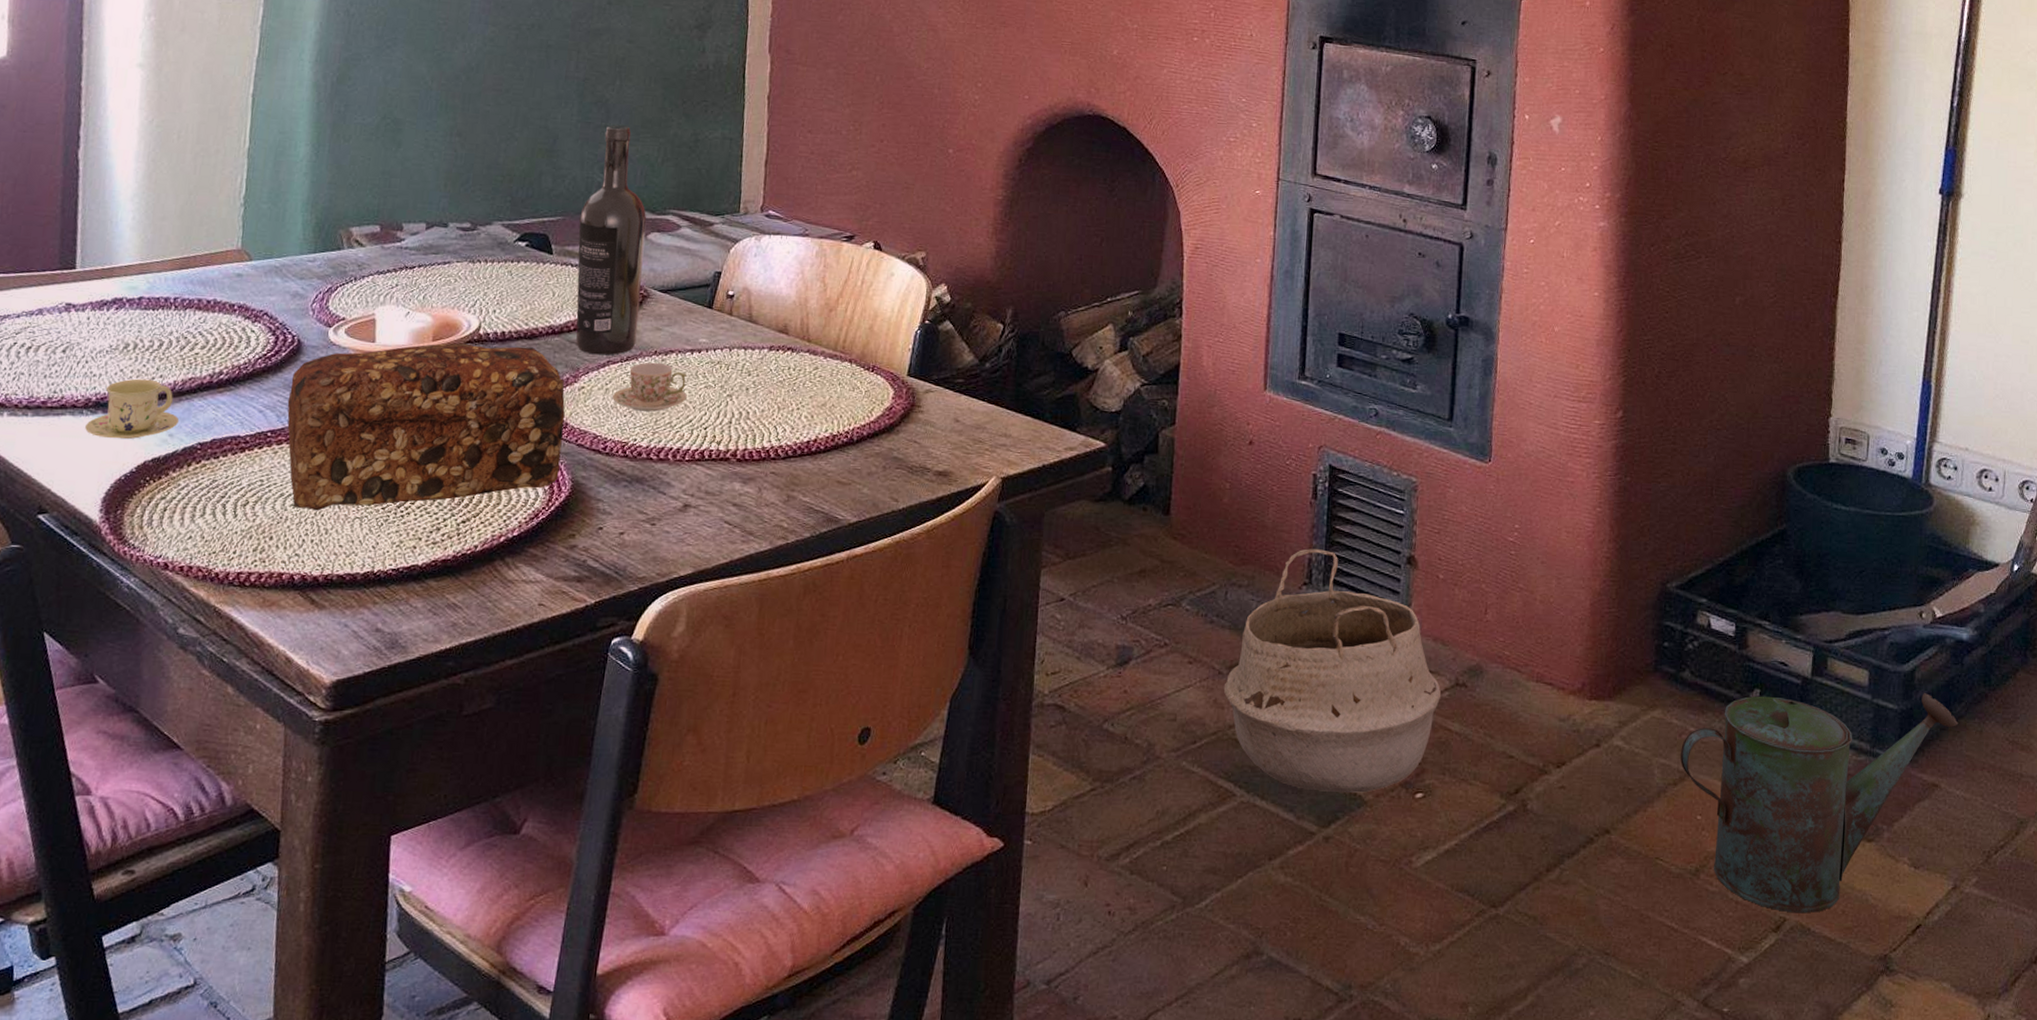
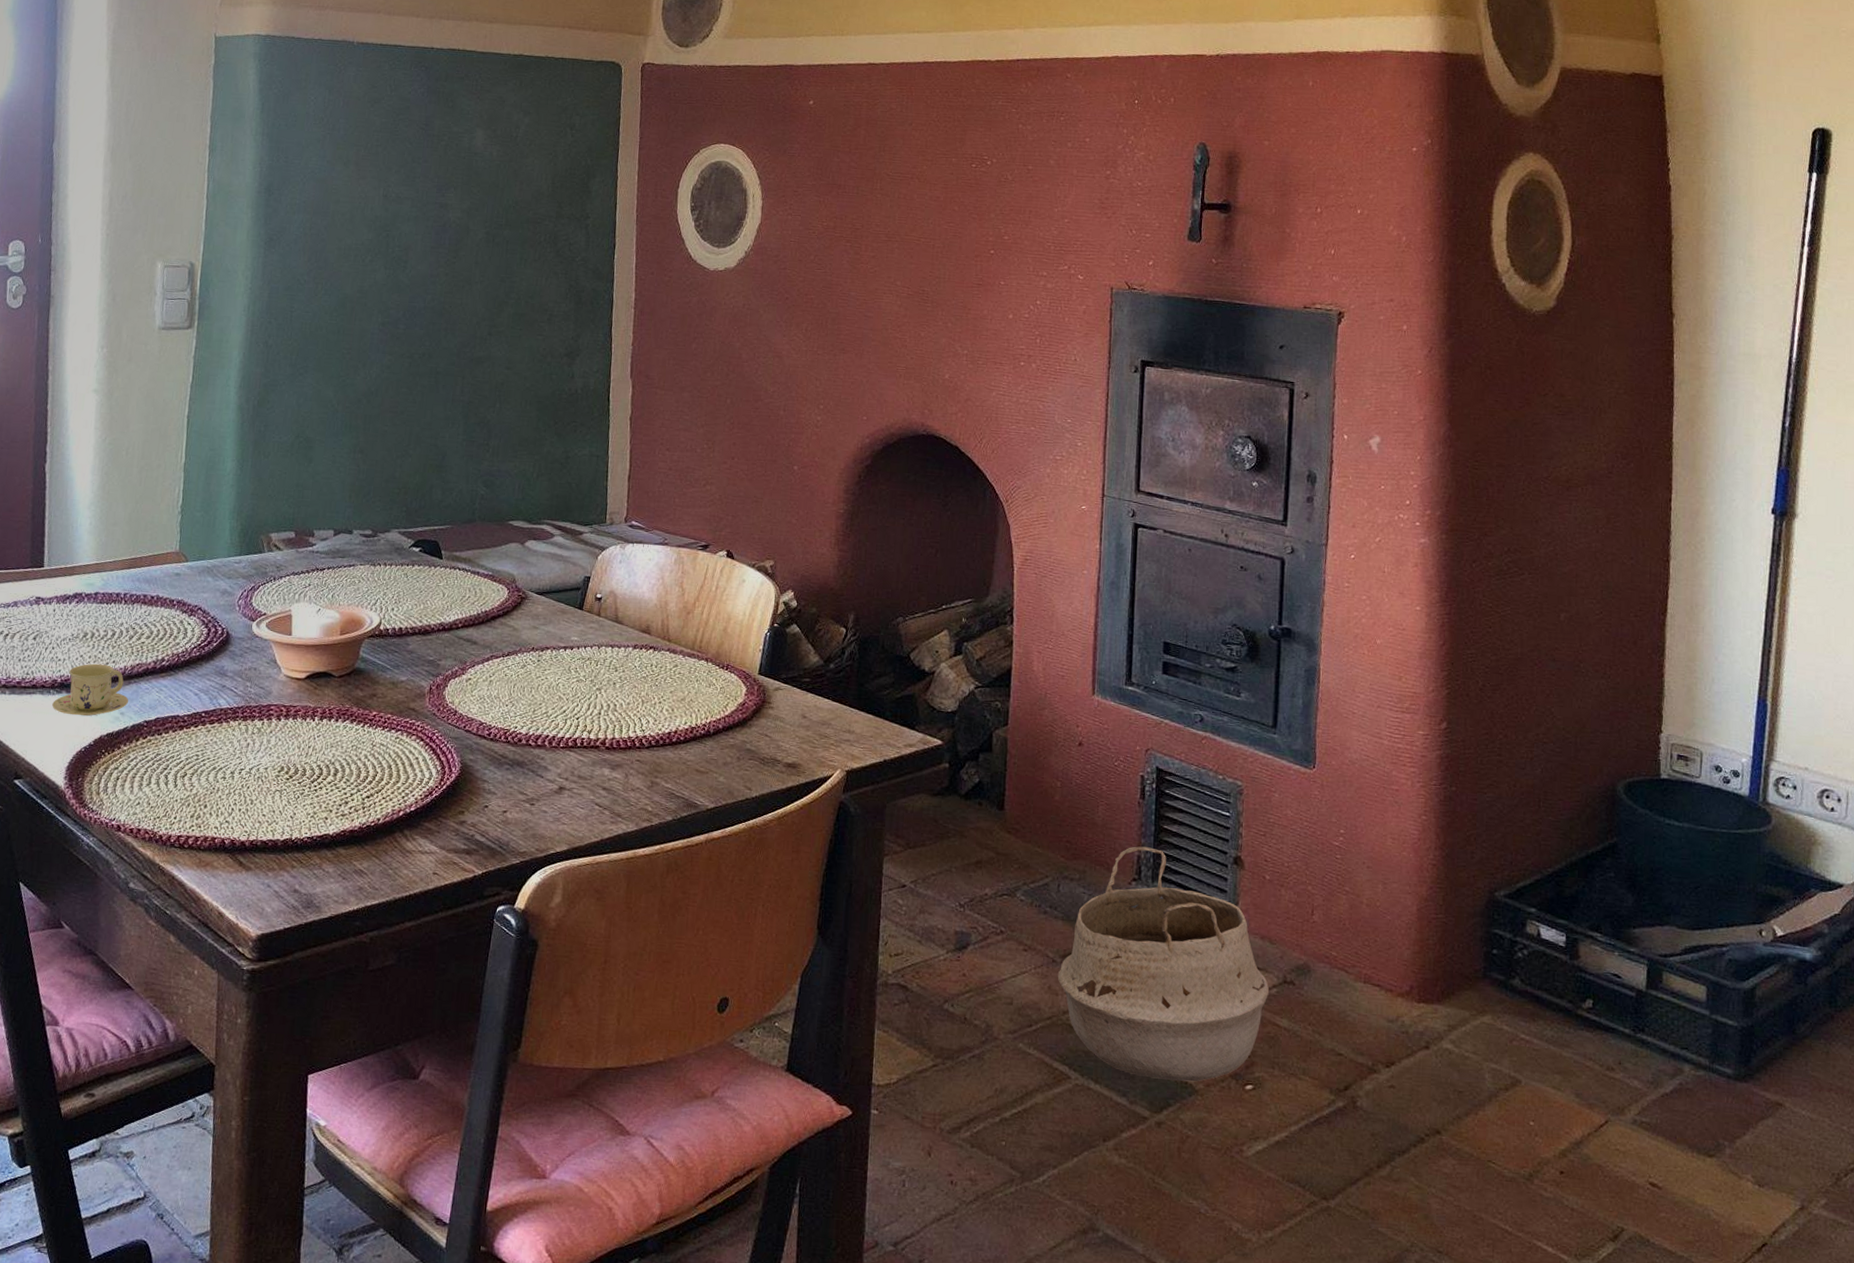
bread loaf: present [287,343,565,511] -> none [218,637,455,784]
wine bottle: present [575,125,647,355] -> none [463,443,524,651]
teacup: present [612,362,688,412] -> none [496,657,561,702]
watering can: present [1680,692,1959,914] -> none [1512,1006,1803,1225]

